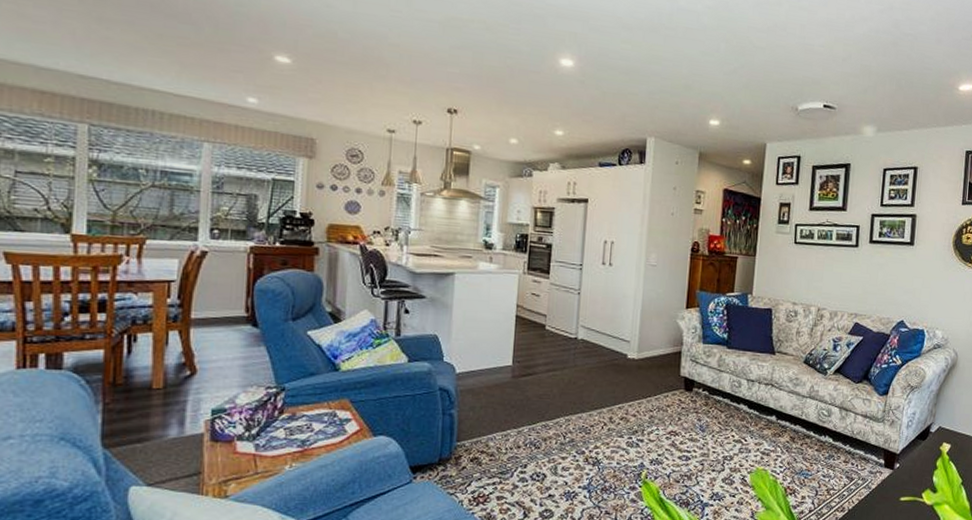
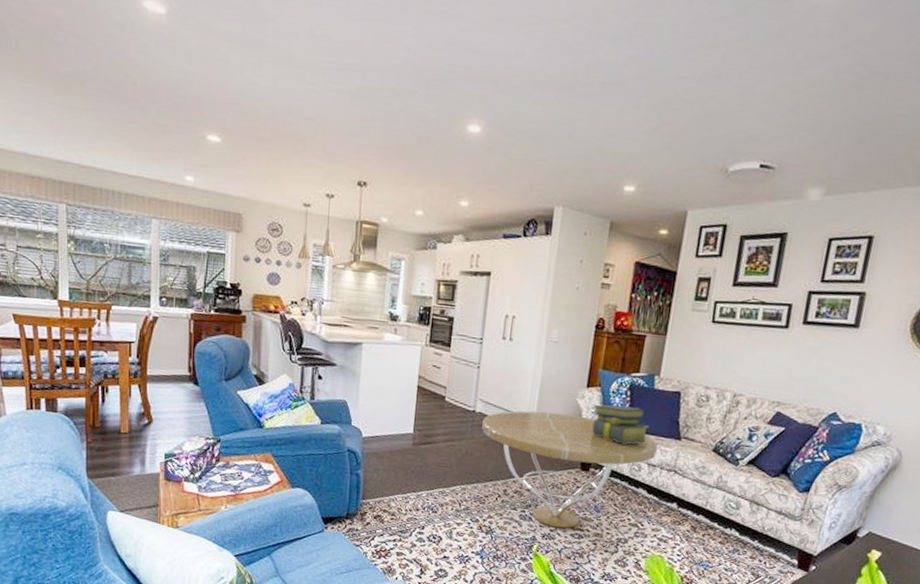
coffee table: none [585,334,755,452] -> present [482,410,658,529]
stack of books: none [693,324,746,362] -> present [592,404,650,445]

